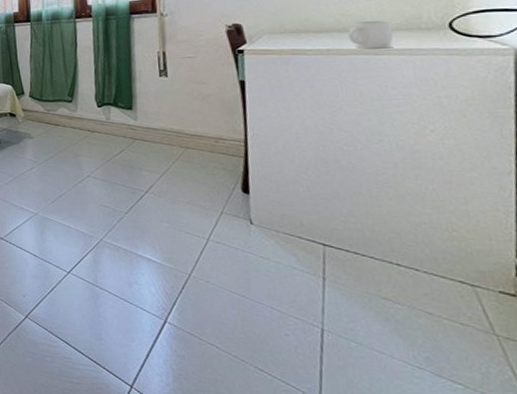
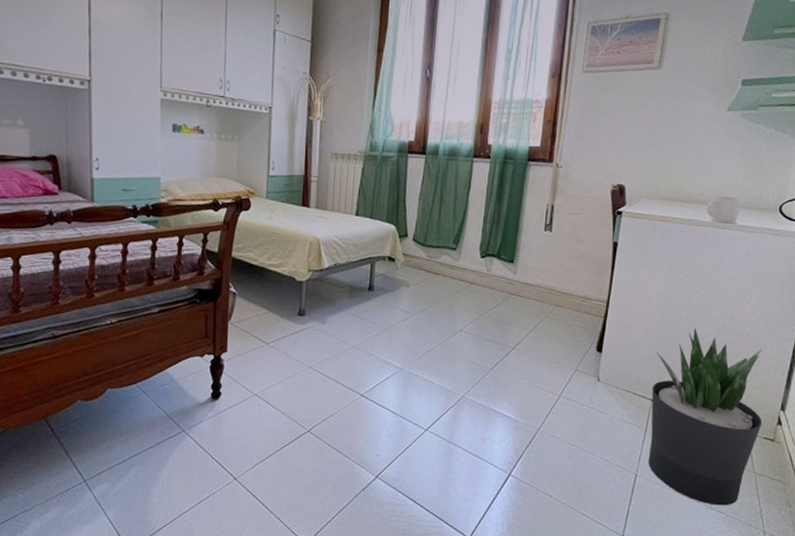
planter: none [317,164,492,375] -> present [648,328,763,506]

